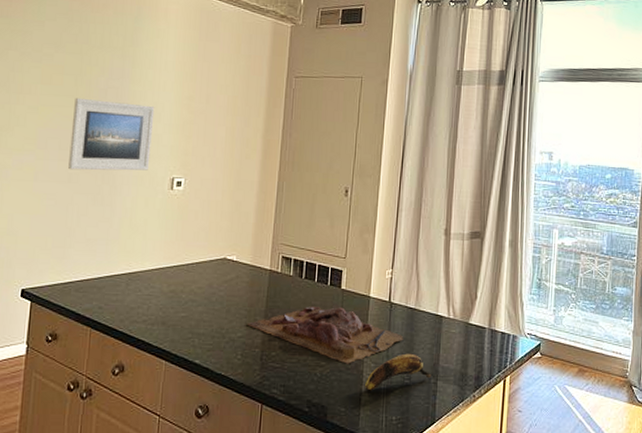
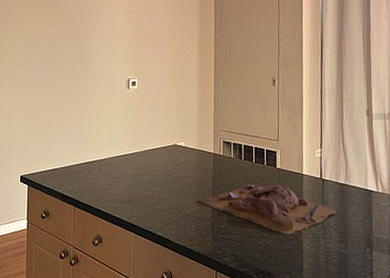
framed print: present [68,97,155,171] -> none [48,19,110,78]
banana: present [364,353,432,391] -> none [305,225,366,260]

